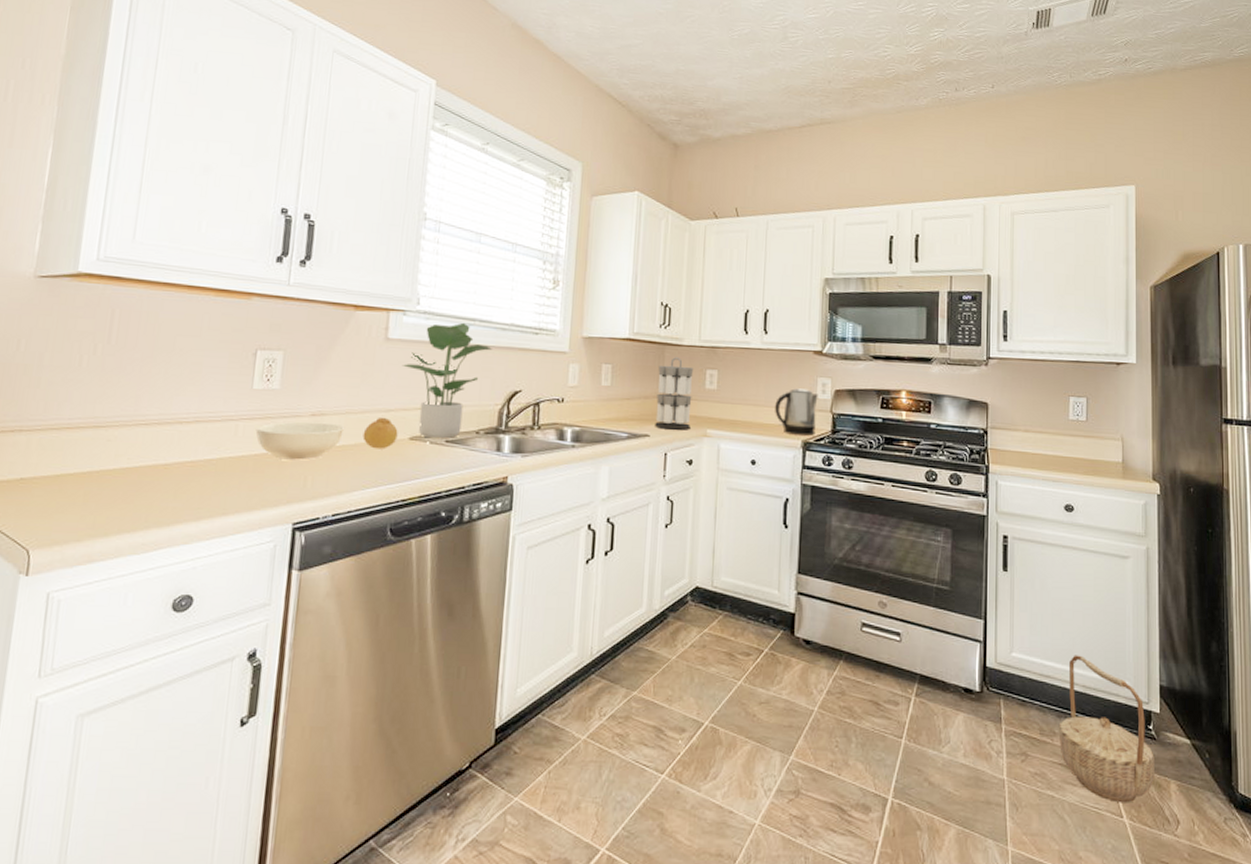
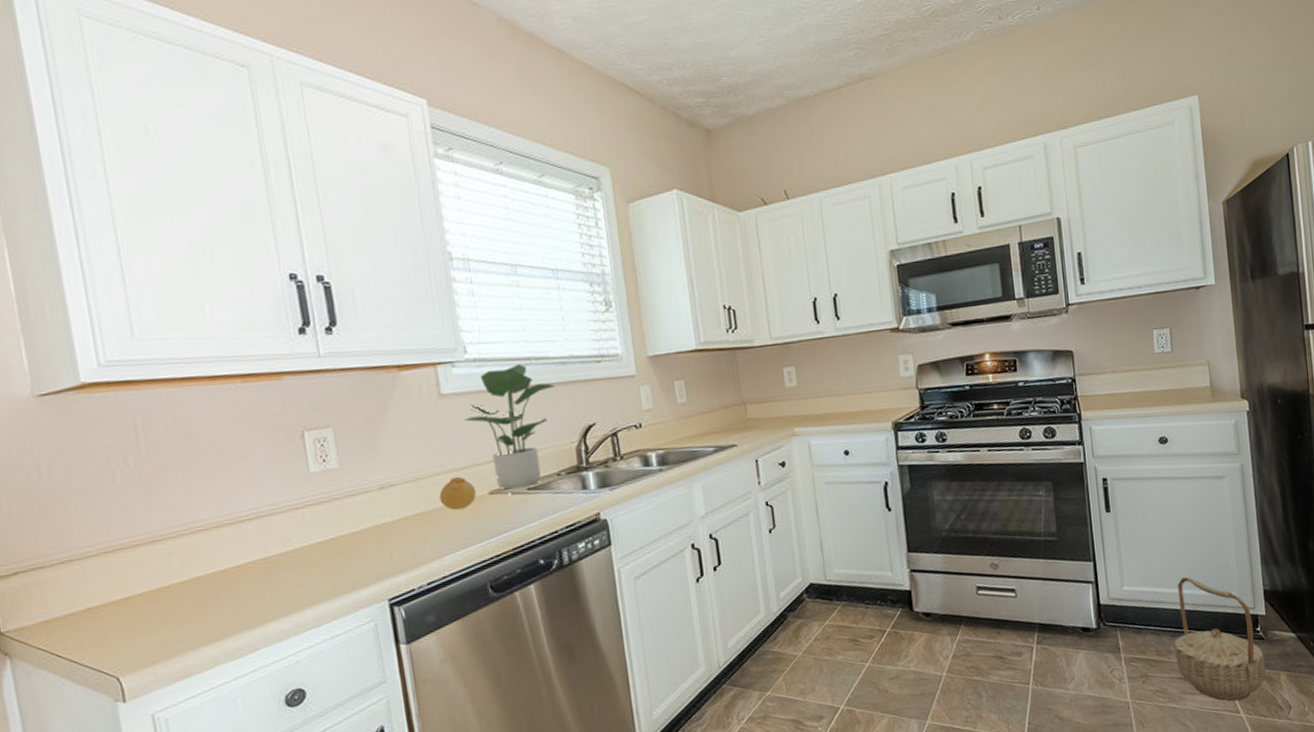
bowl: present [255,422,345,460] -> none [324,492,419,539]
spice rack: present [655,357,694,430] -> none [733,360,777,437]
kettle: present [775,388,818,436] -> none [859,369,905,419]

